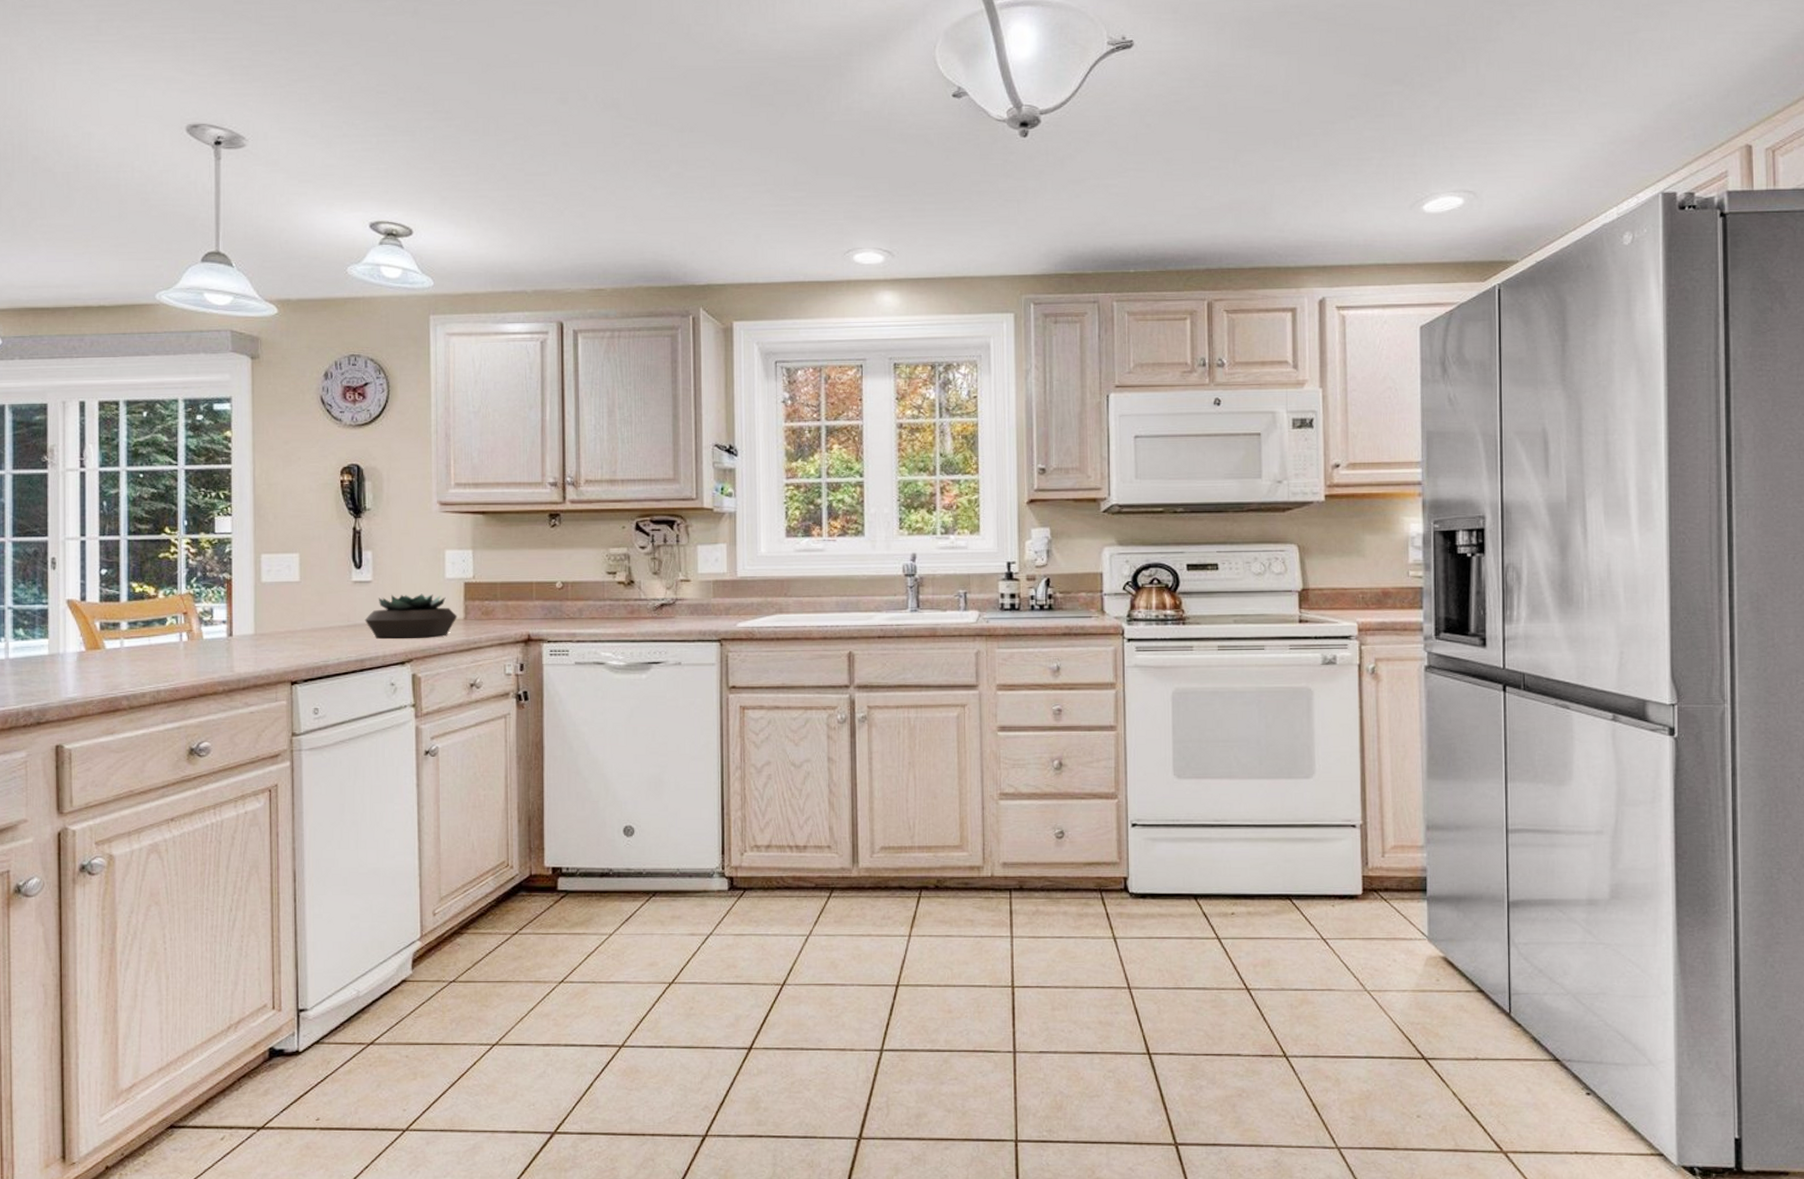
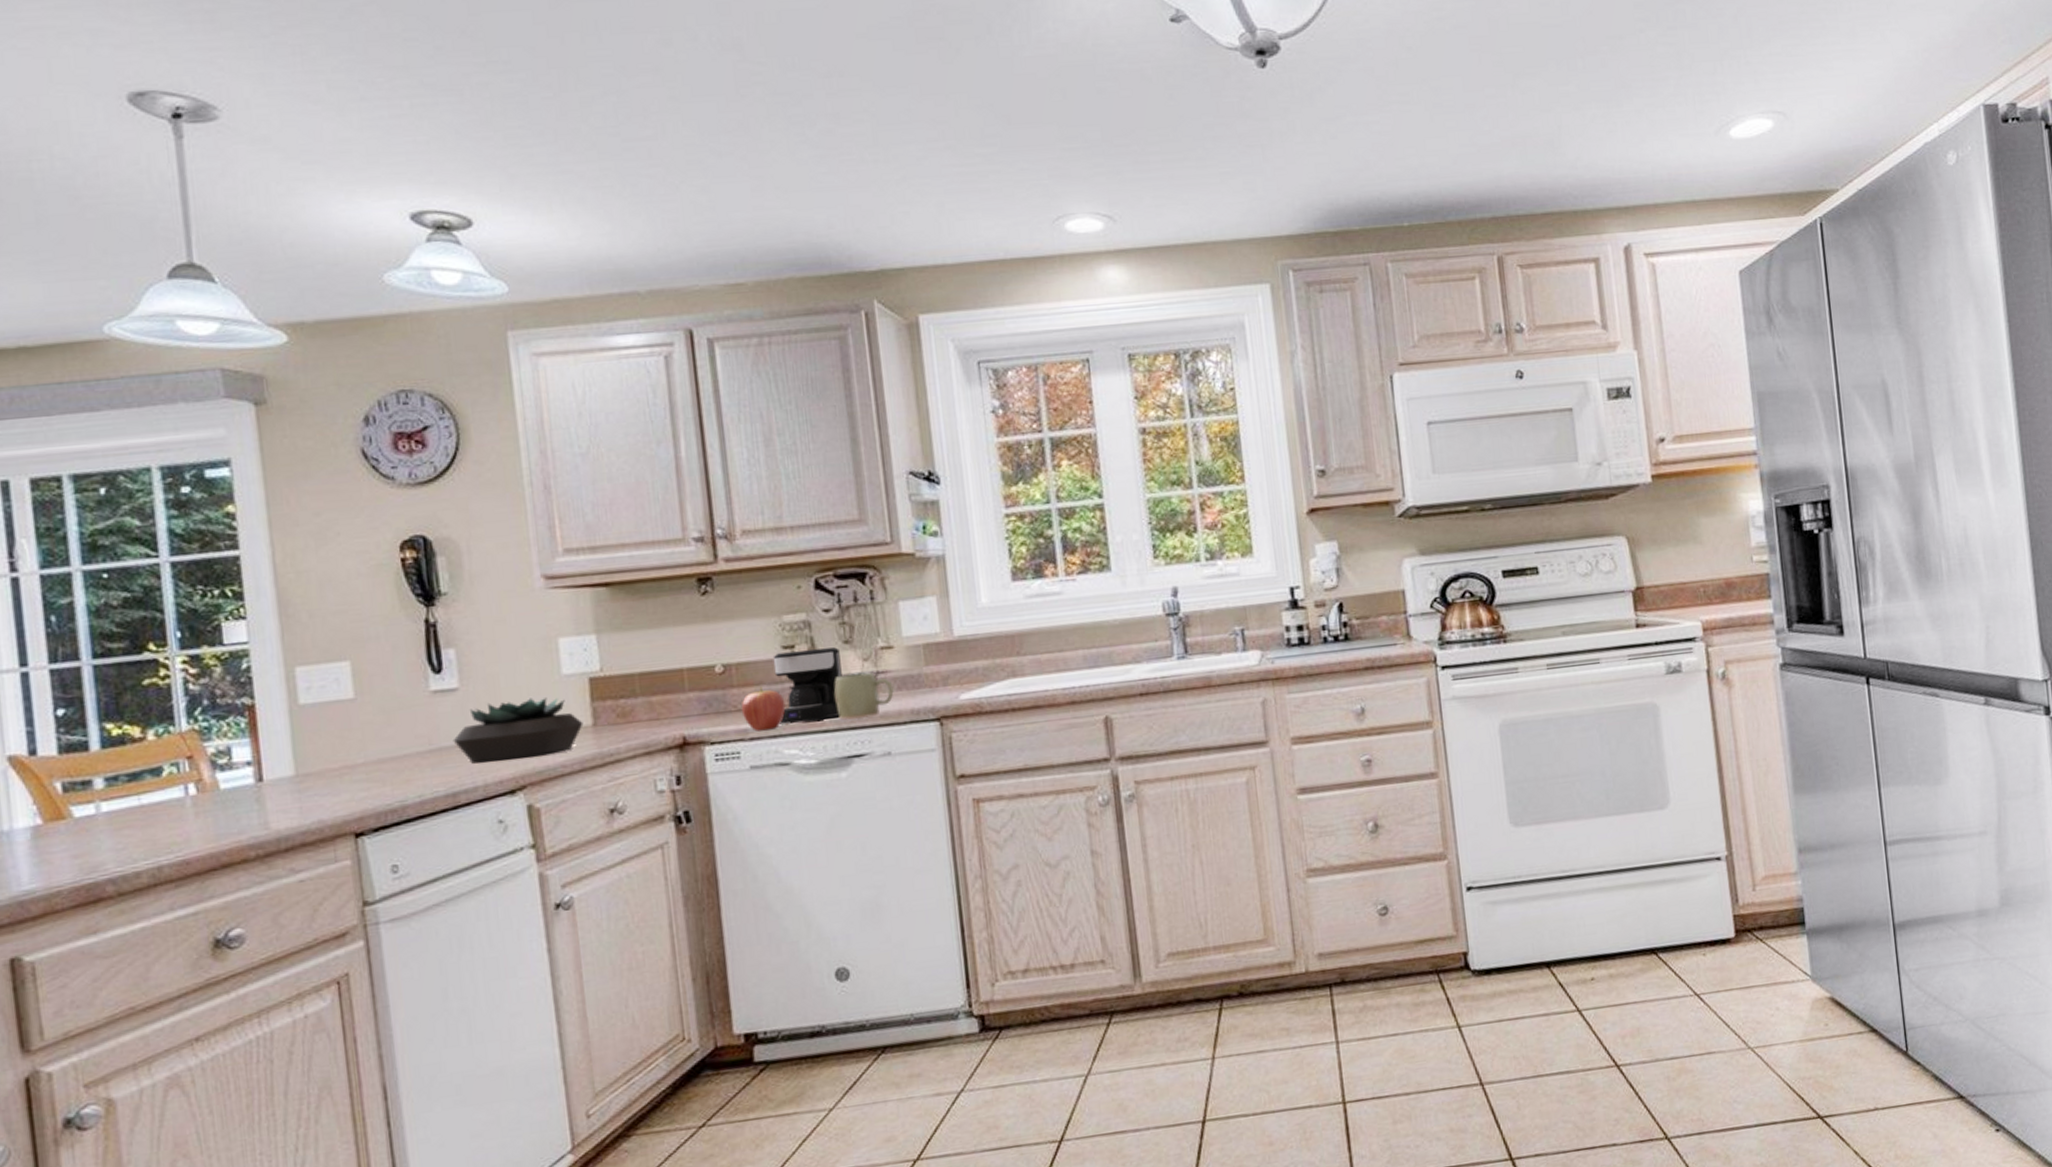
fruit: none [572,601,605,637] -> present [741,686,786,732]
coffee maker: none [599,577,650,633] -> present [773,647,842,724]
mug: none [643,599,687,635] -> present [834,673,894,720]

